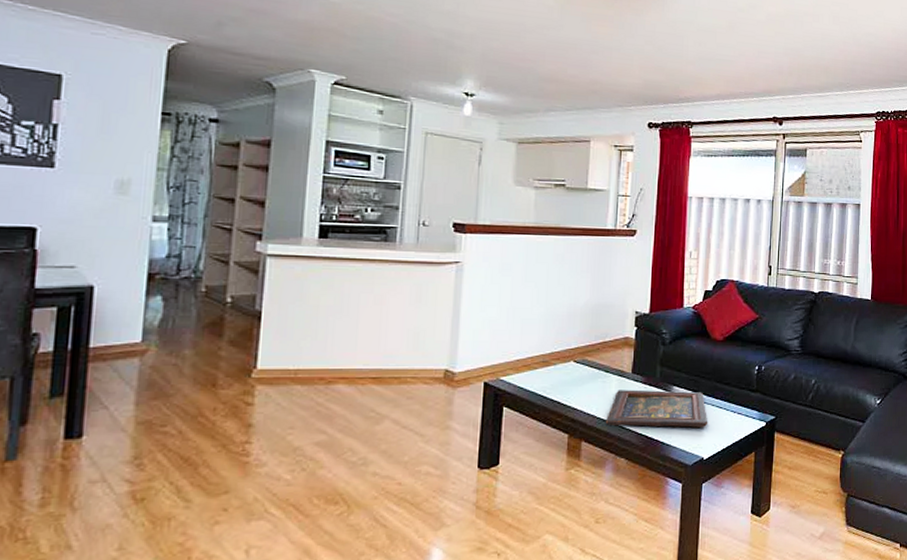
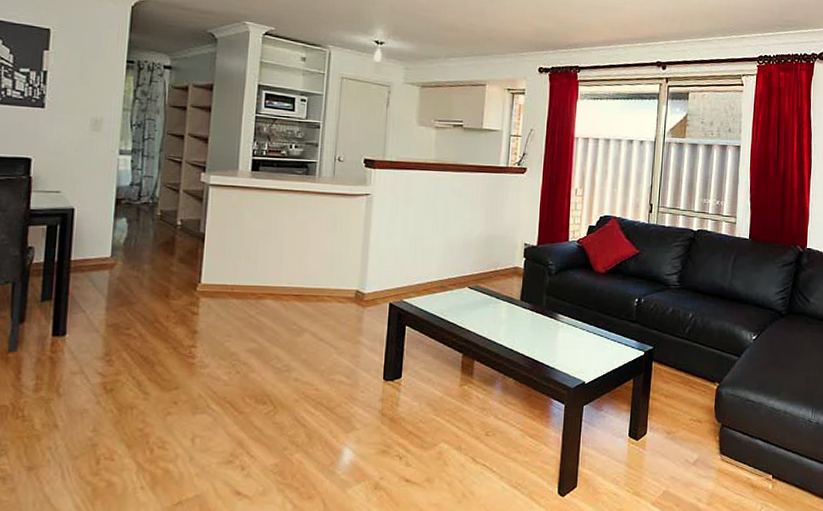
religious icon: present [605,389,708,428] -> none [495,315,590,353]

